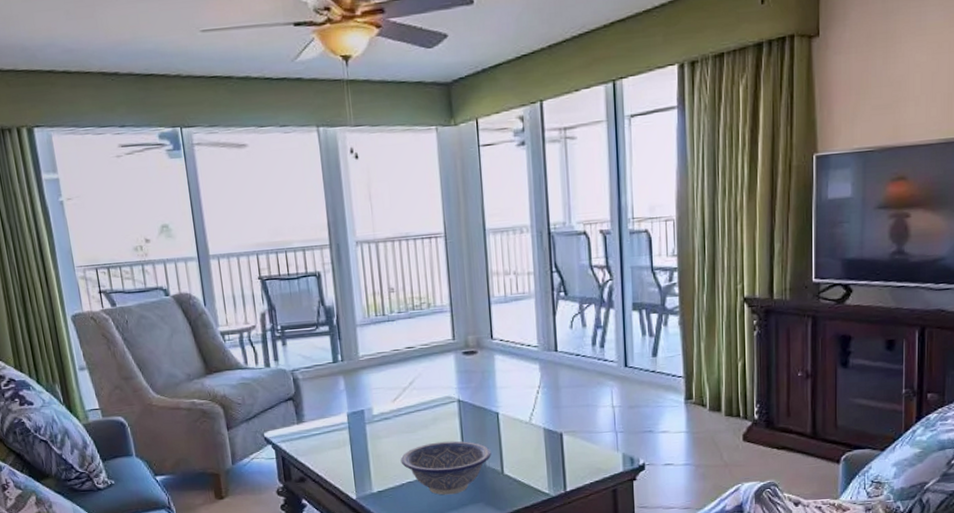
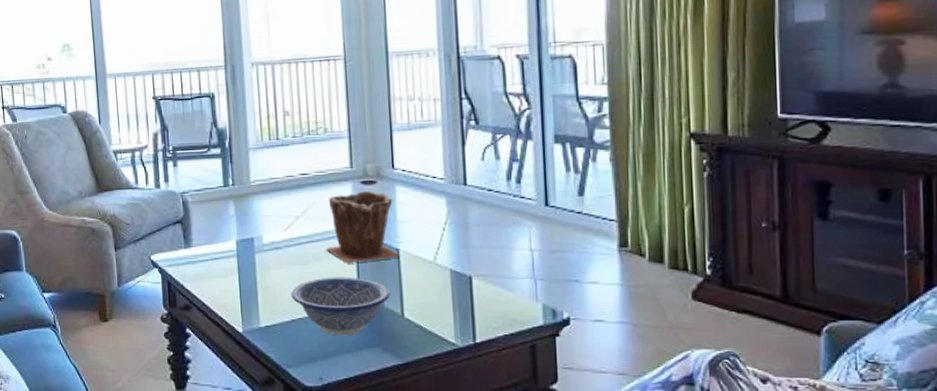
plant pot: none [432,361,500,429] -> present [326,191,401,264]

